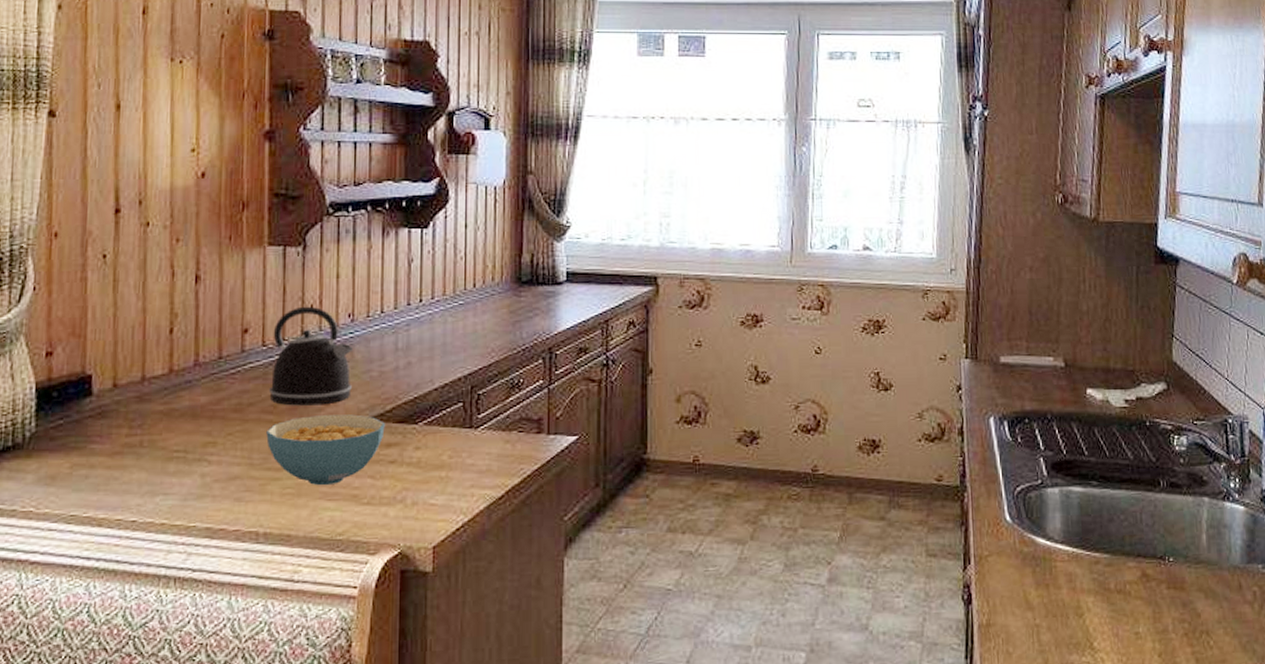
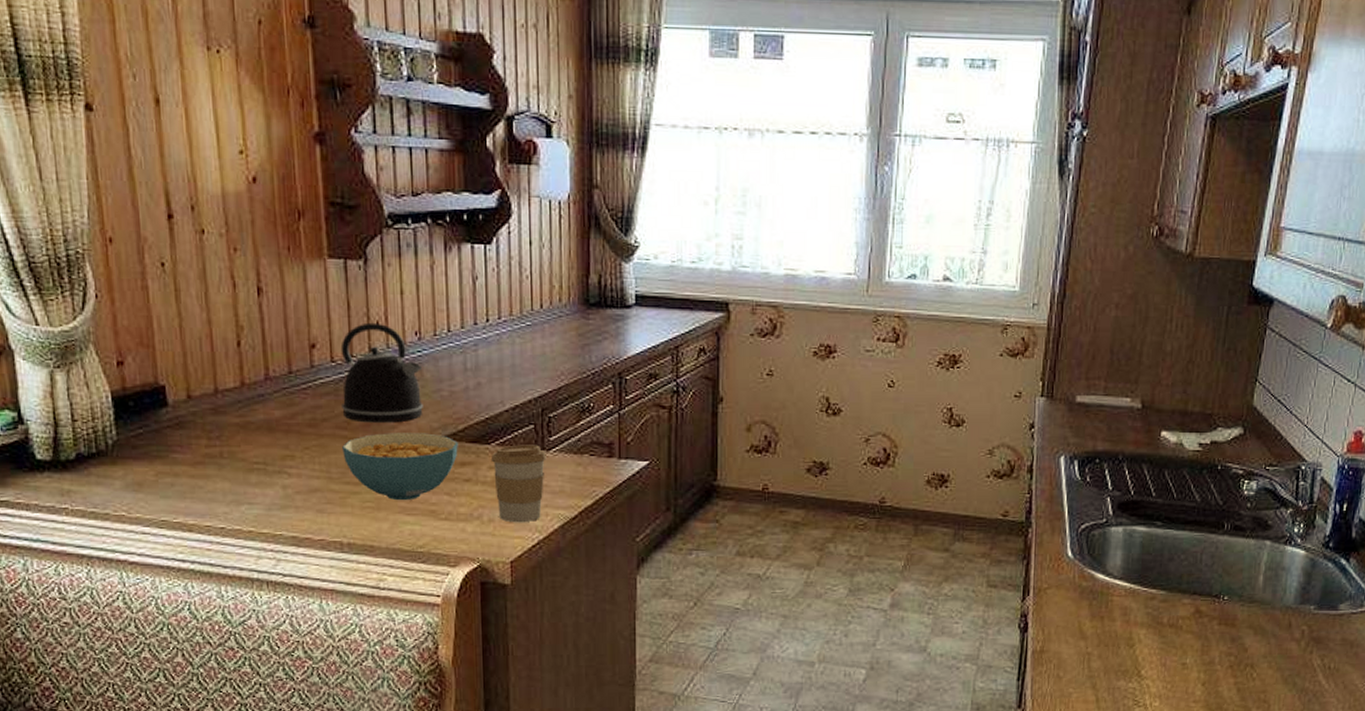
coffee cup: none [417,423,474,505] -> present [490,445,547,523]

